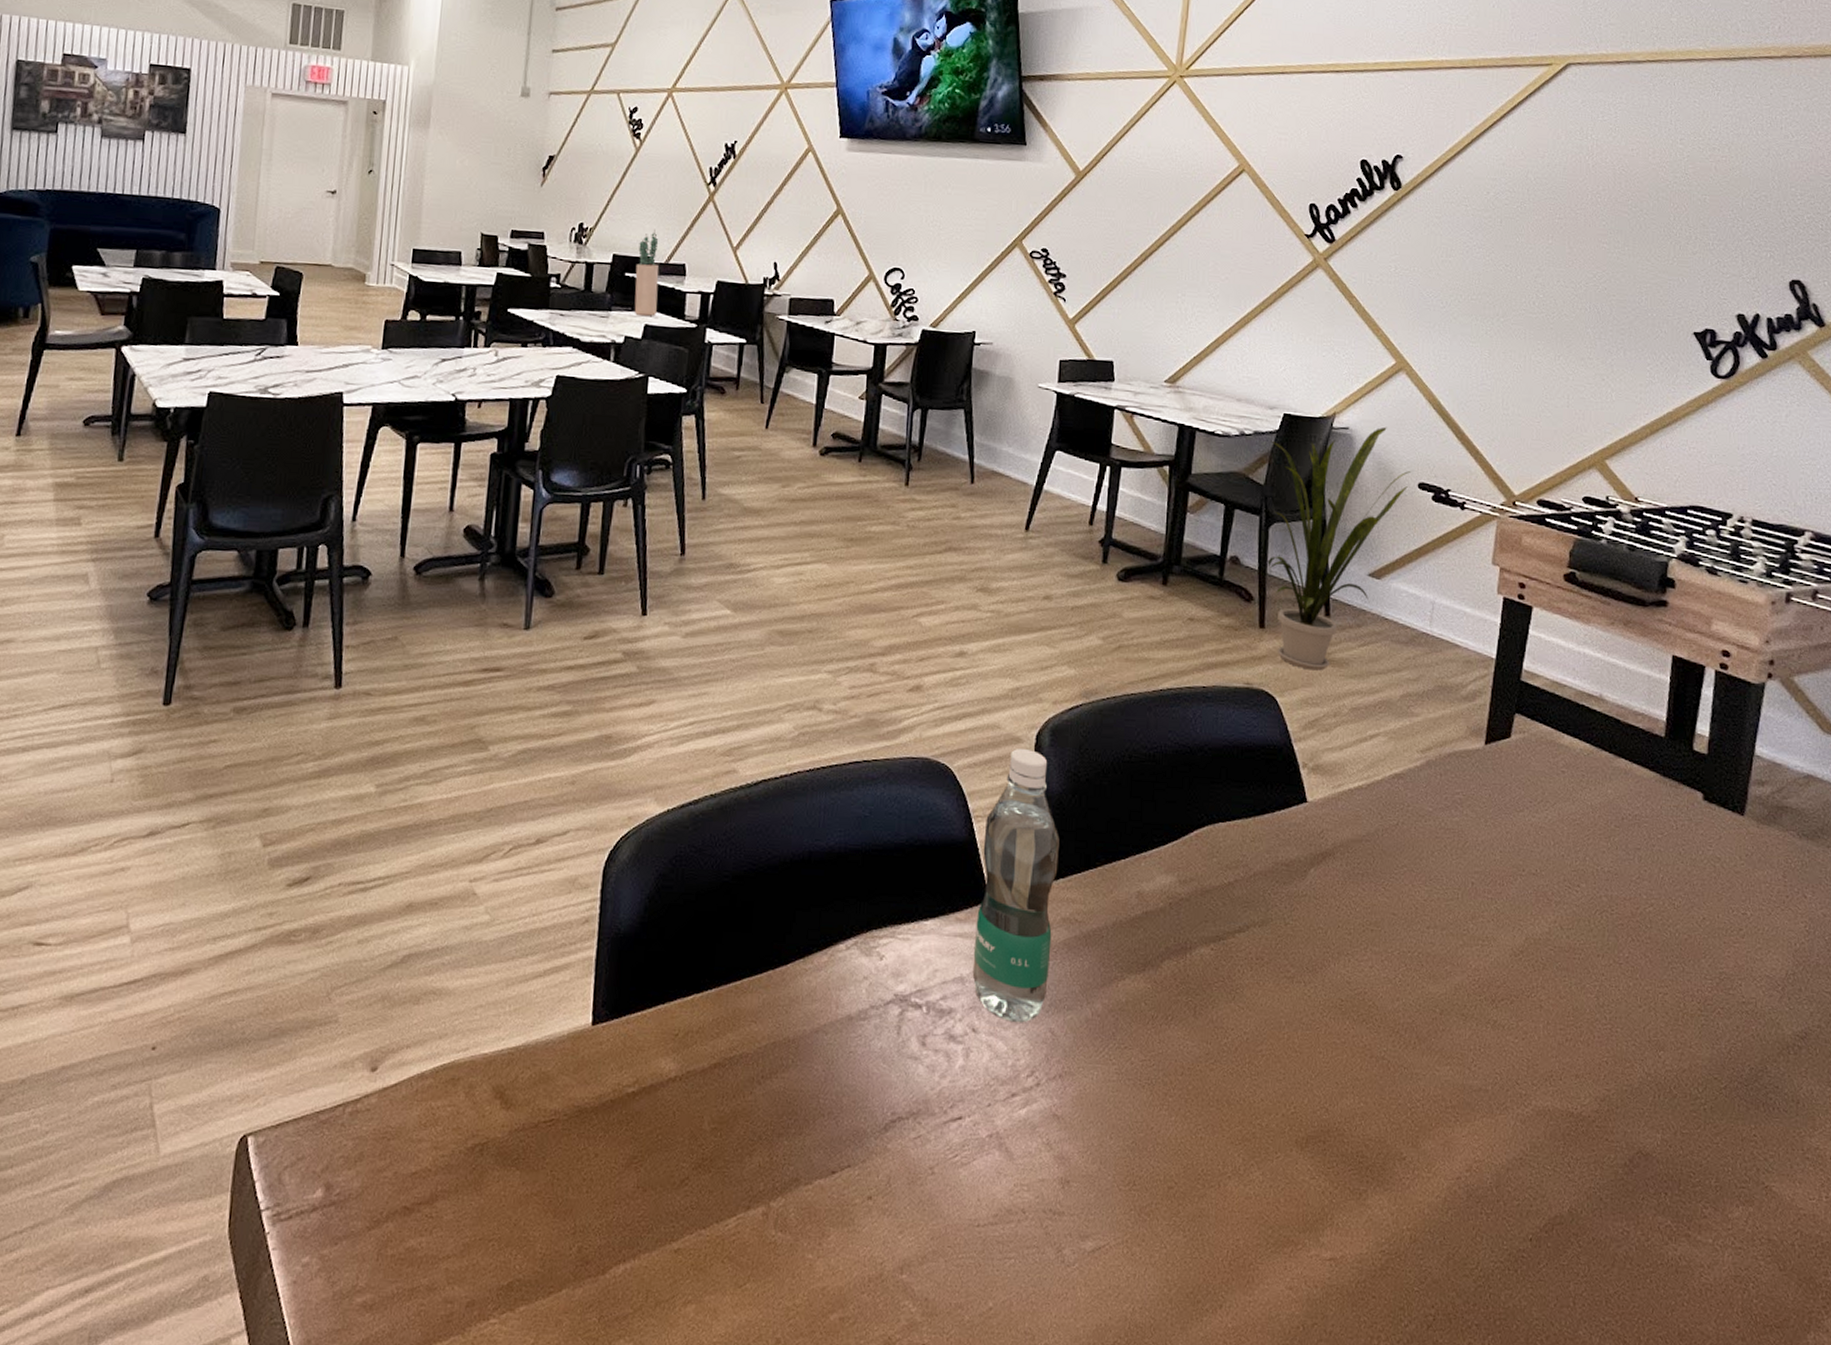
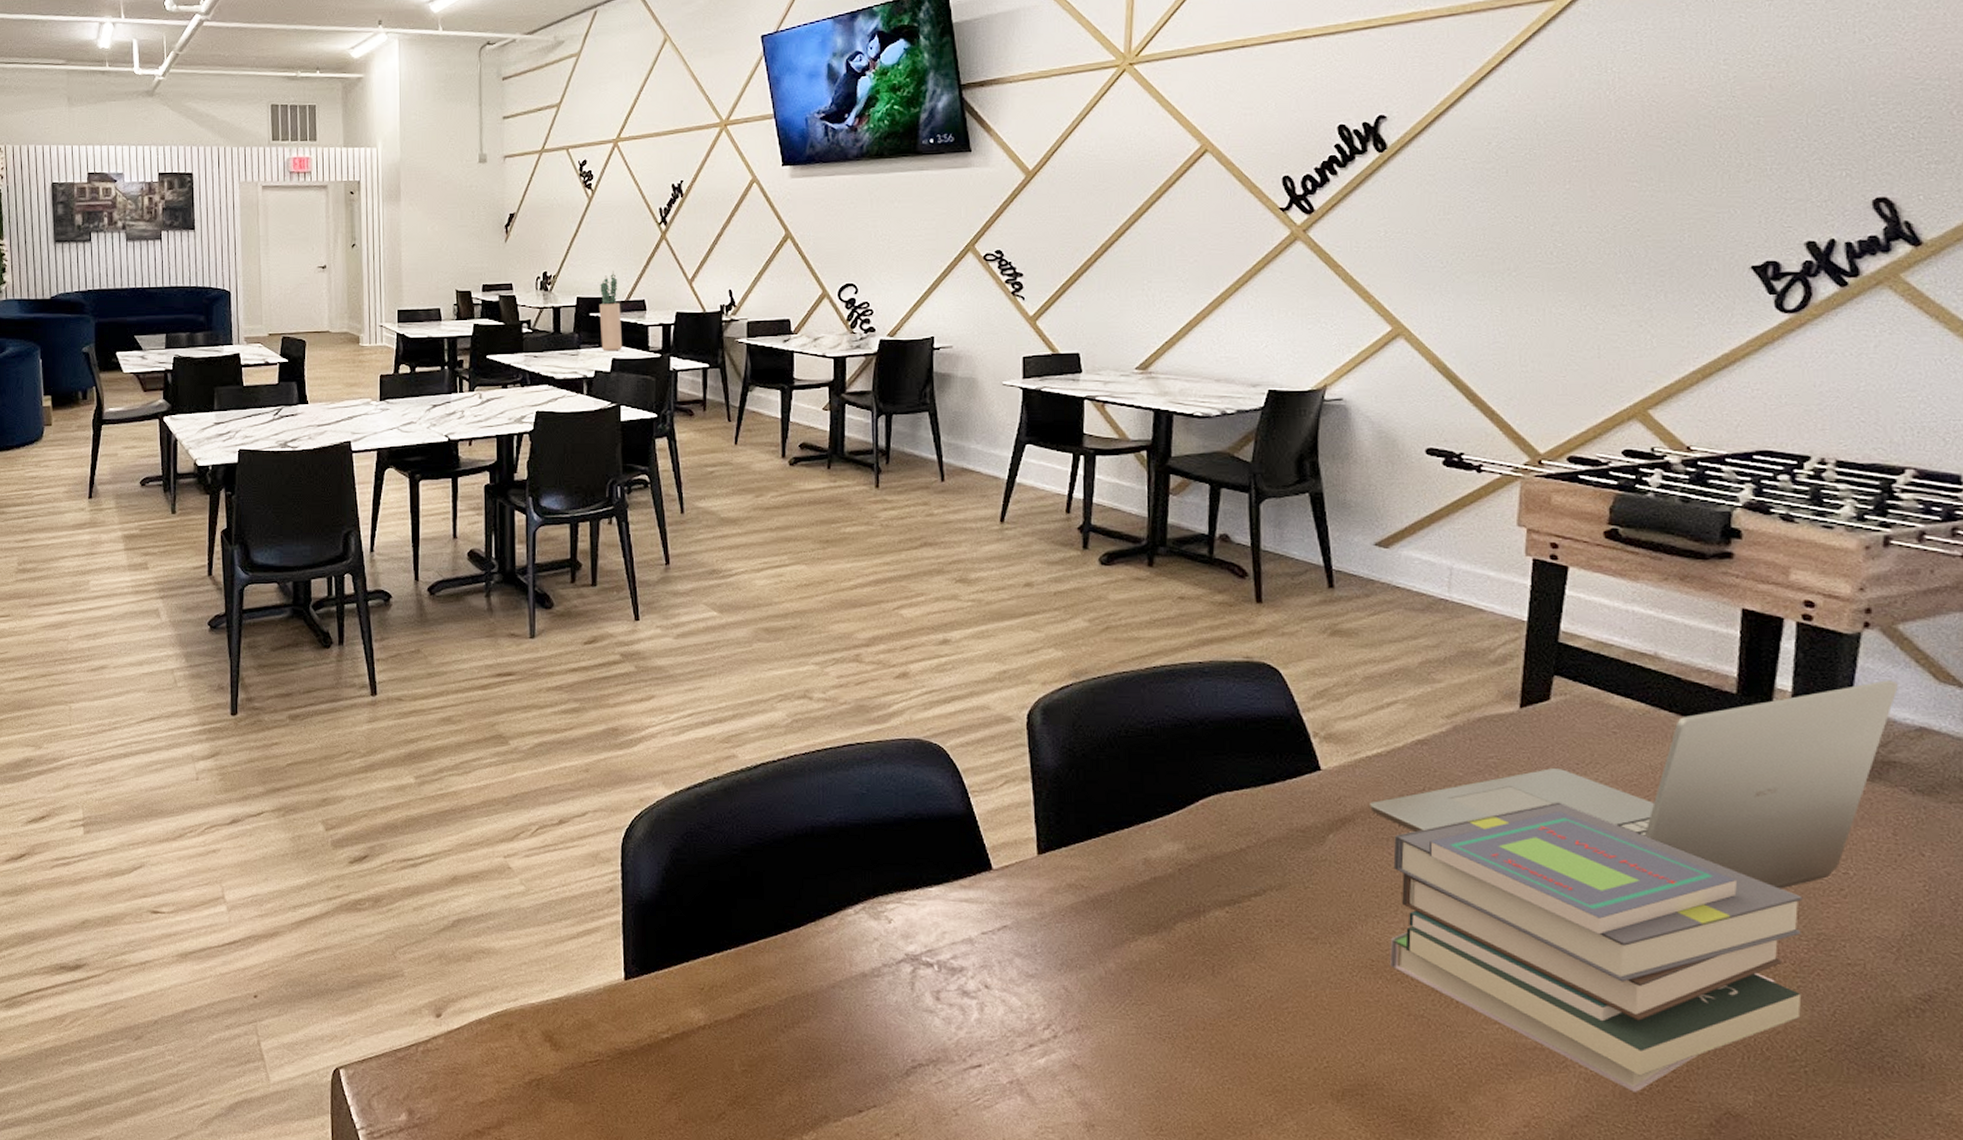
bottle: present [972,748,1060,1023] -> none [980,727,1060,981]
house plant: present [1267,426,1412,671] -> none [1256,394,1418,642]
laptop: none [1349,729,1792,929] -> present [1370,680,1898,889]
books: none [1358,839,1709,1133] -> present [1390,802,1803,1092]

